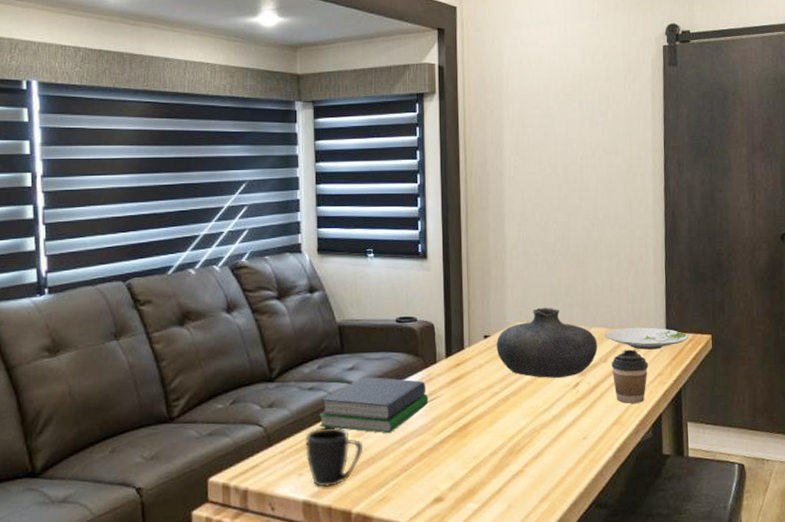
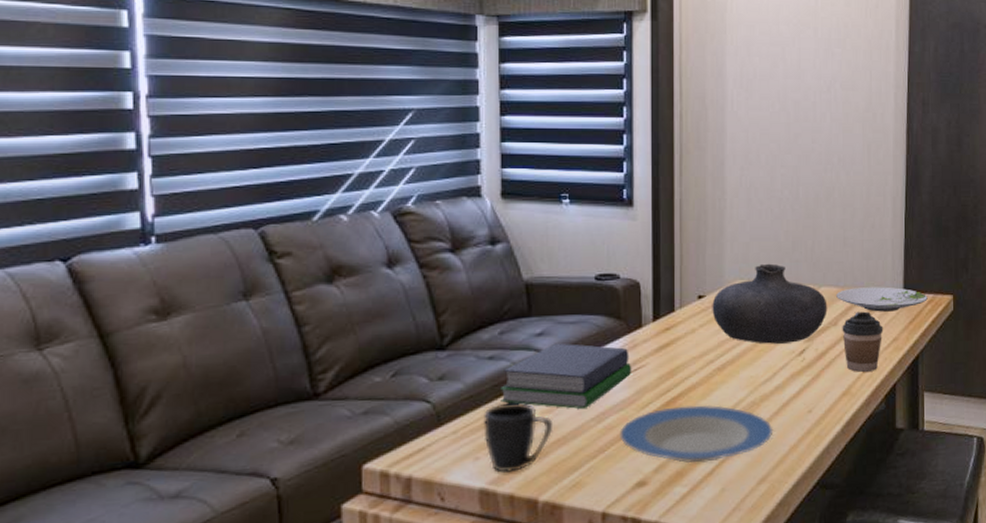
plate: none [419,431,553,483] -> present [620,405,774,464]

